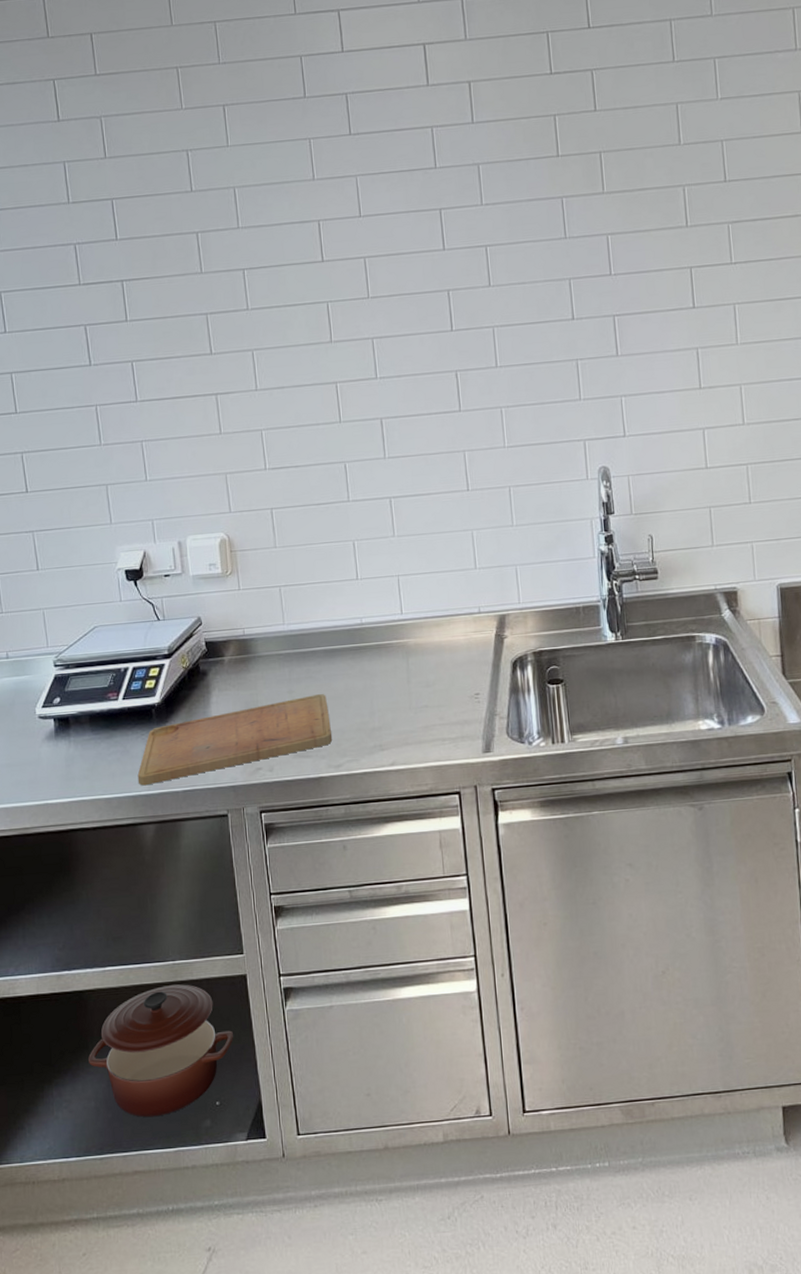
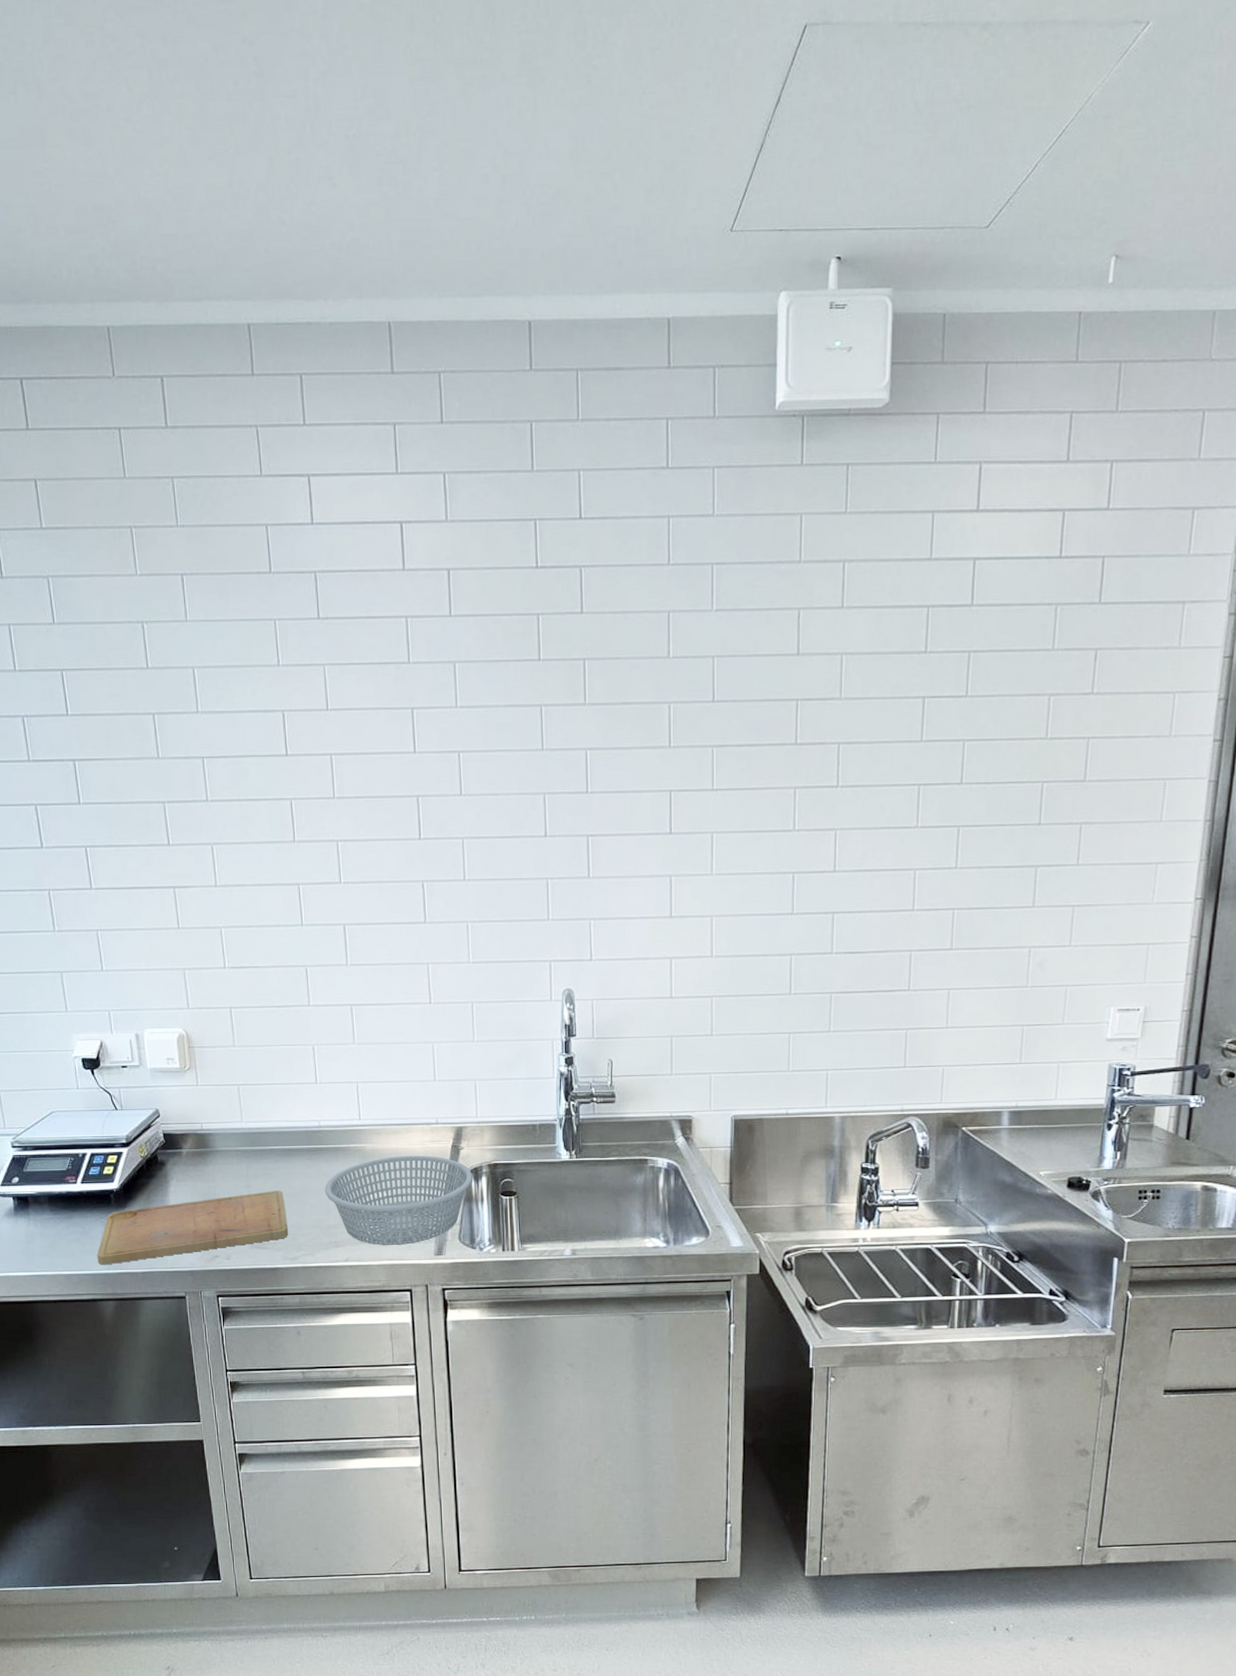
saucepan: present [88,984,233,1118] -> none [54,1445,191,1557]
colander: none [368,647,519,746] -> present [325,1155,473,1246]

